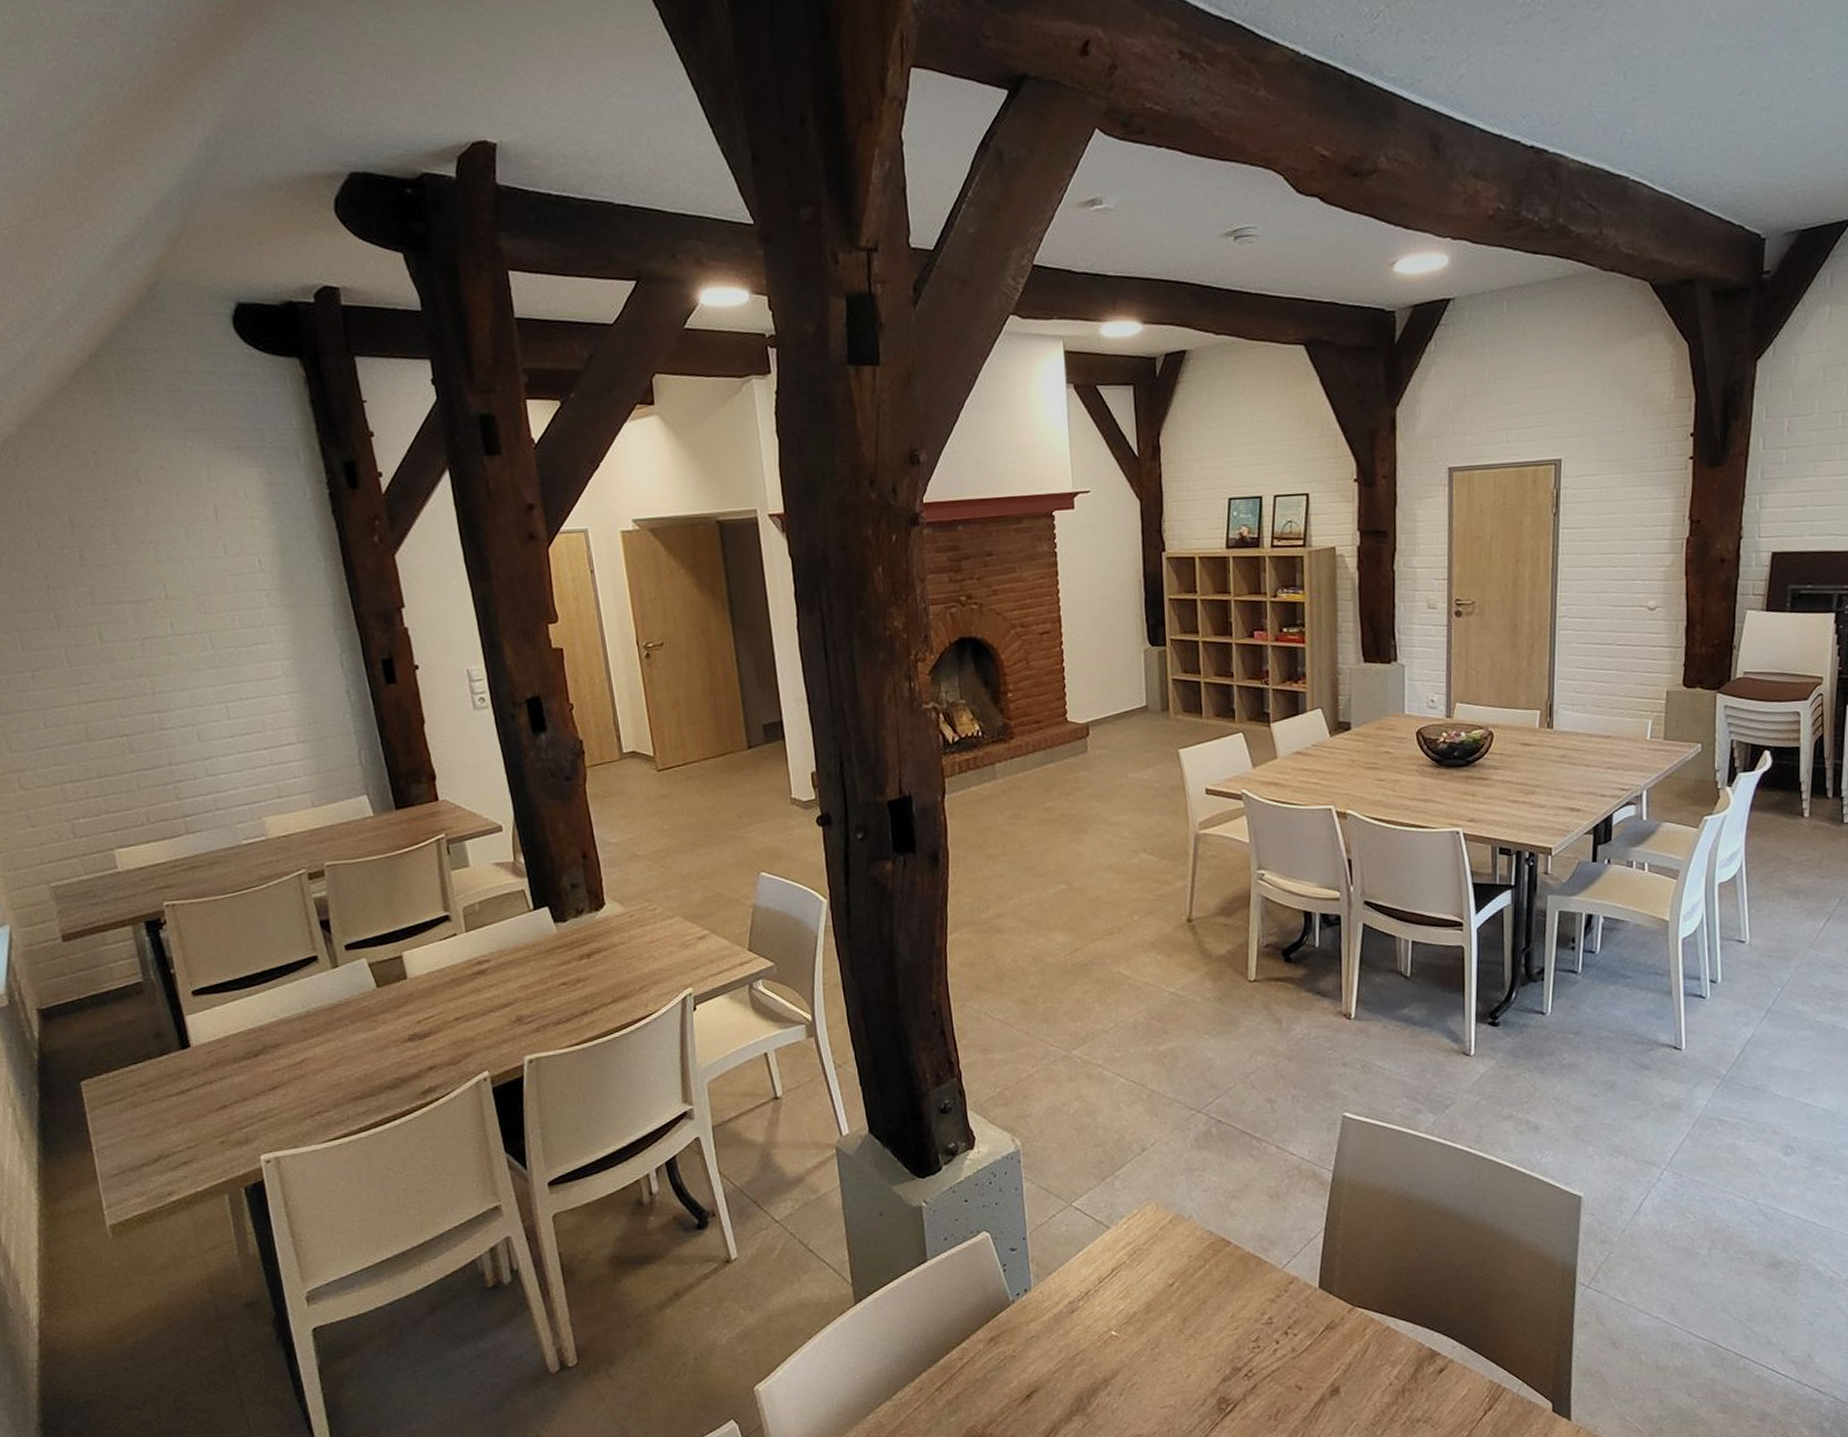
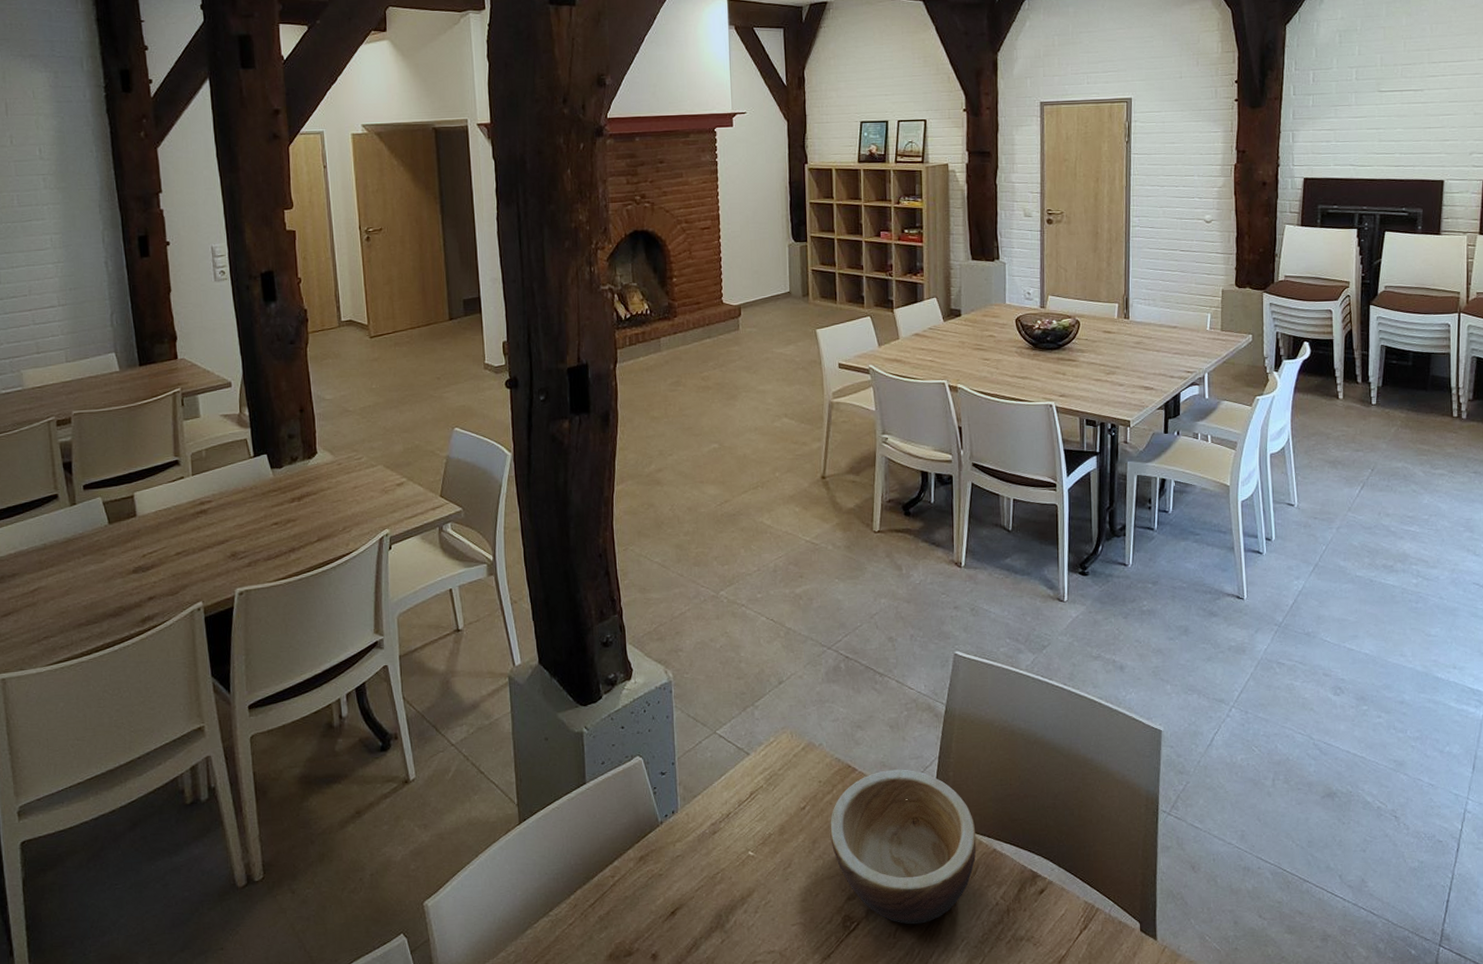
bowl: none [1201,1242,1368,1407] -> present [829,769,977,925]

